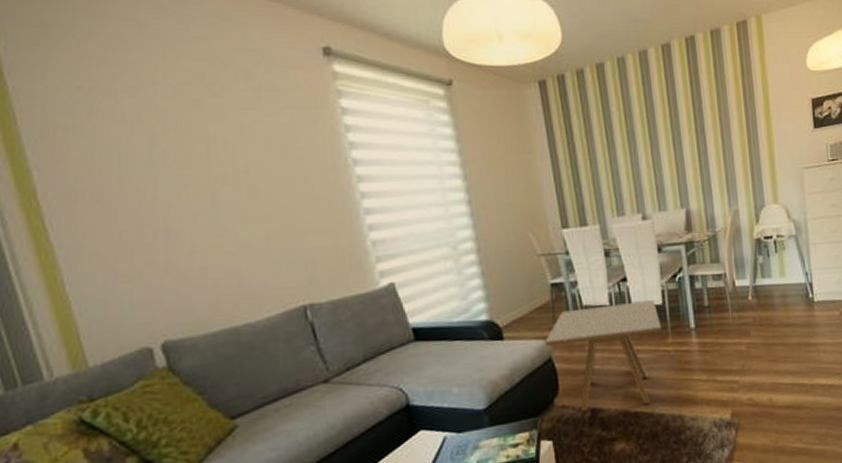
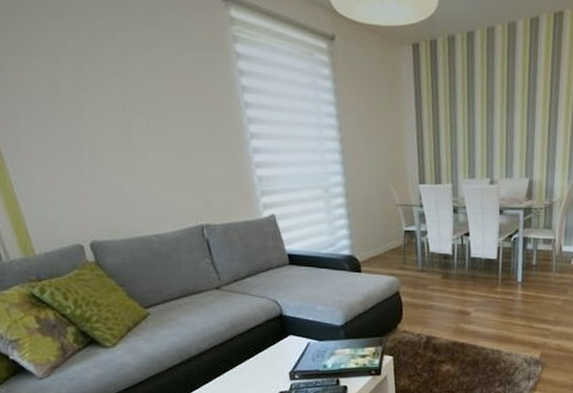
side table: present [545,300,662,412] -> none [395,254,494,339]

